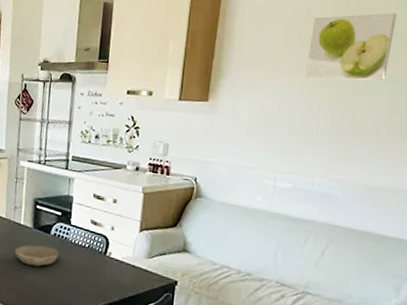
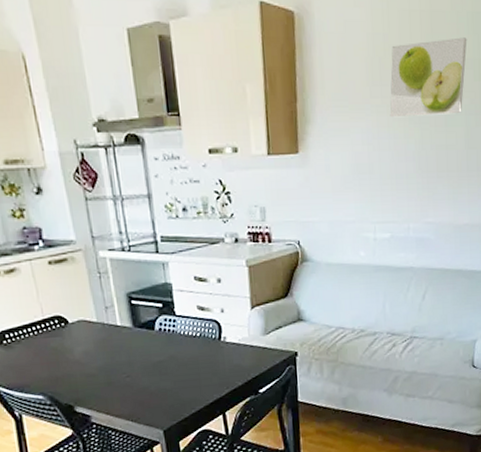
bowl: present [15,244,59,267] -> none [118,343,169,370]

